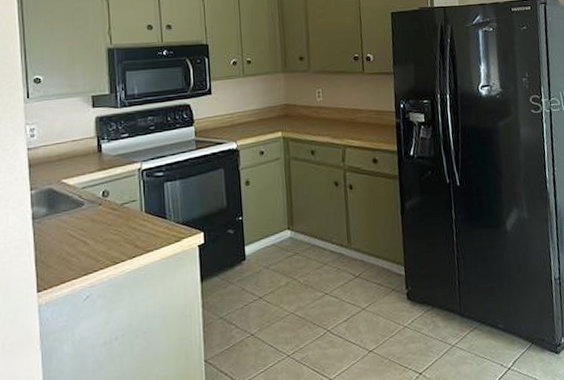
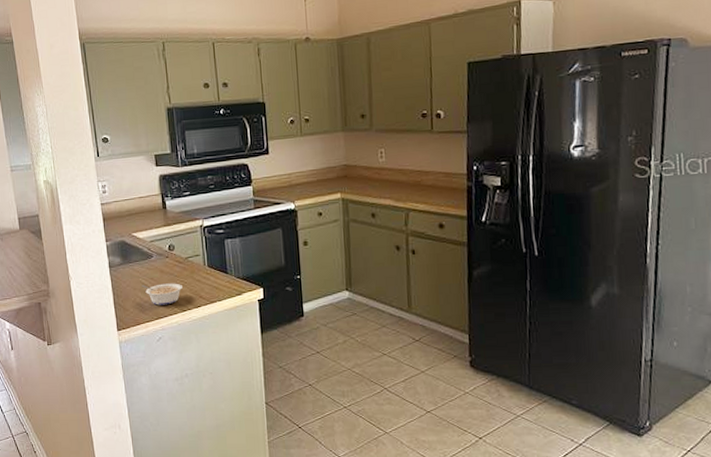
legume: none [69,232,116,259] -> present [141,283,182,305]

